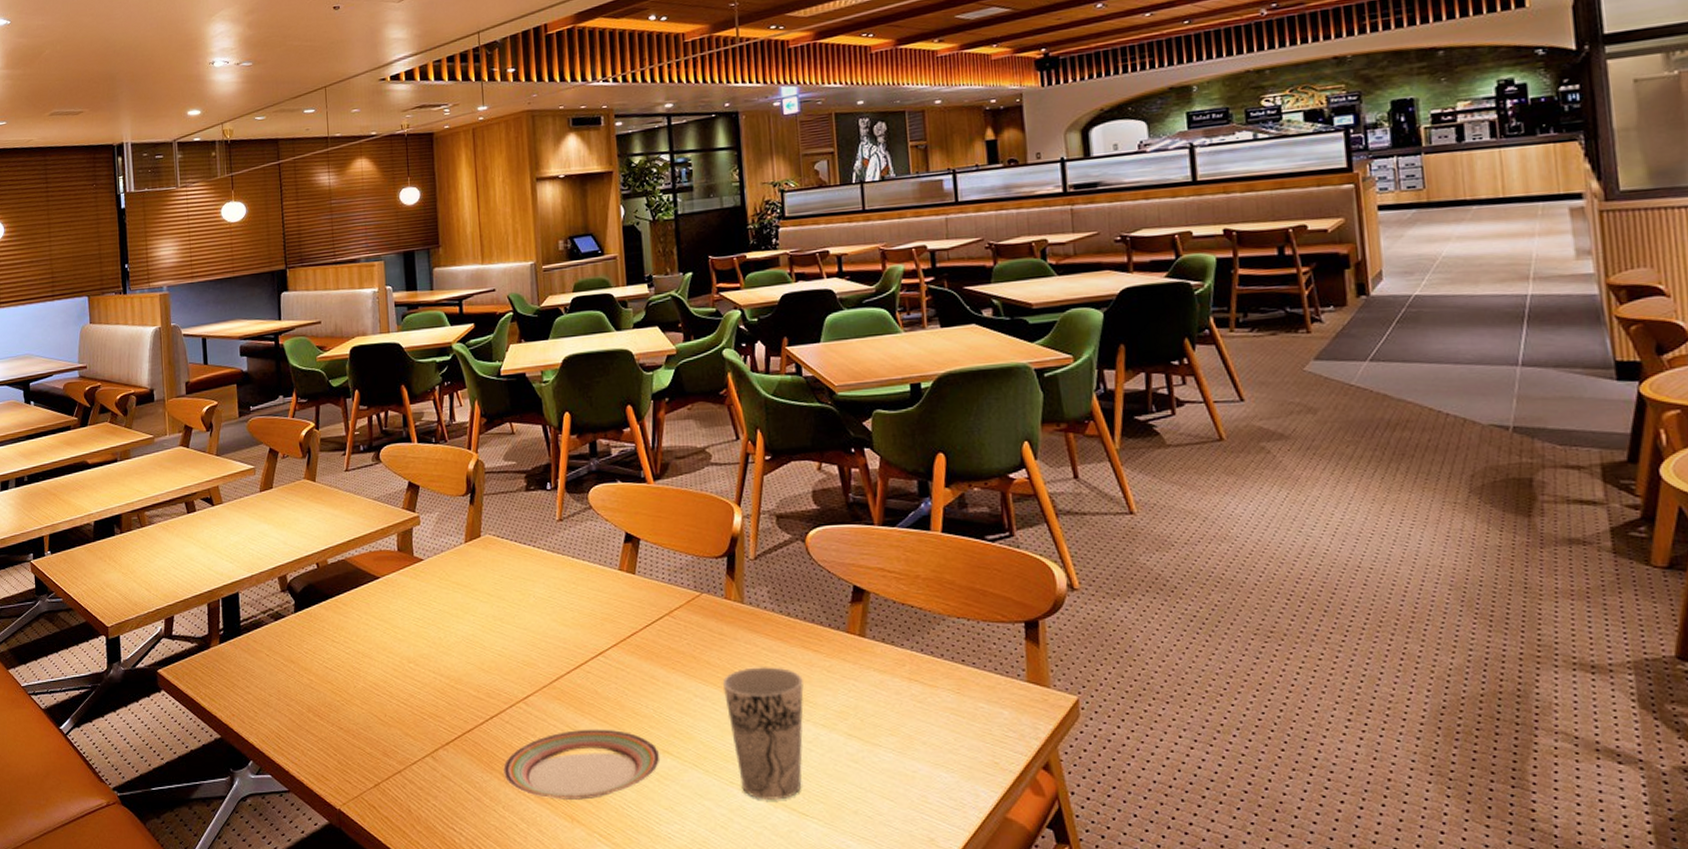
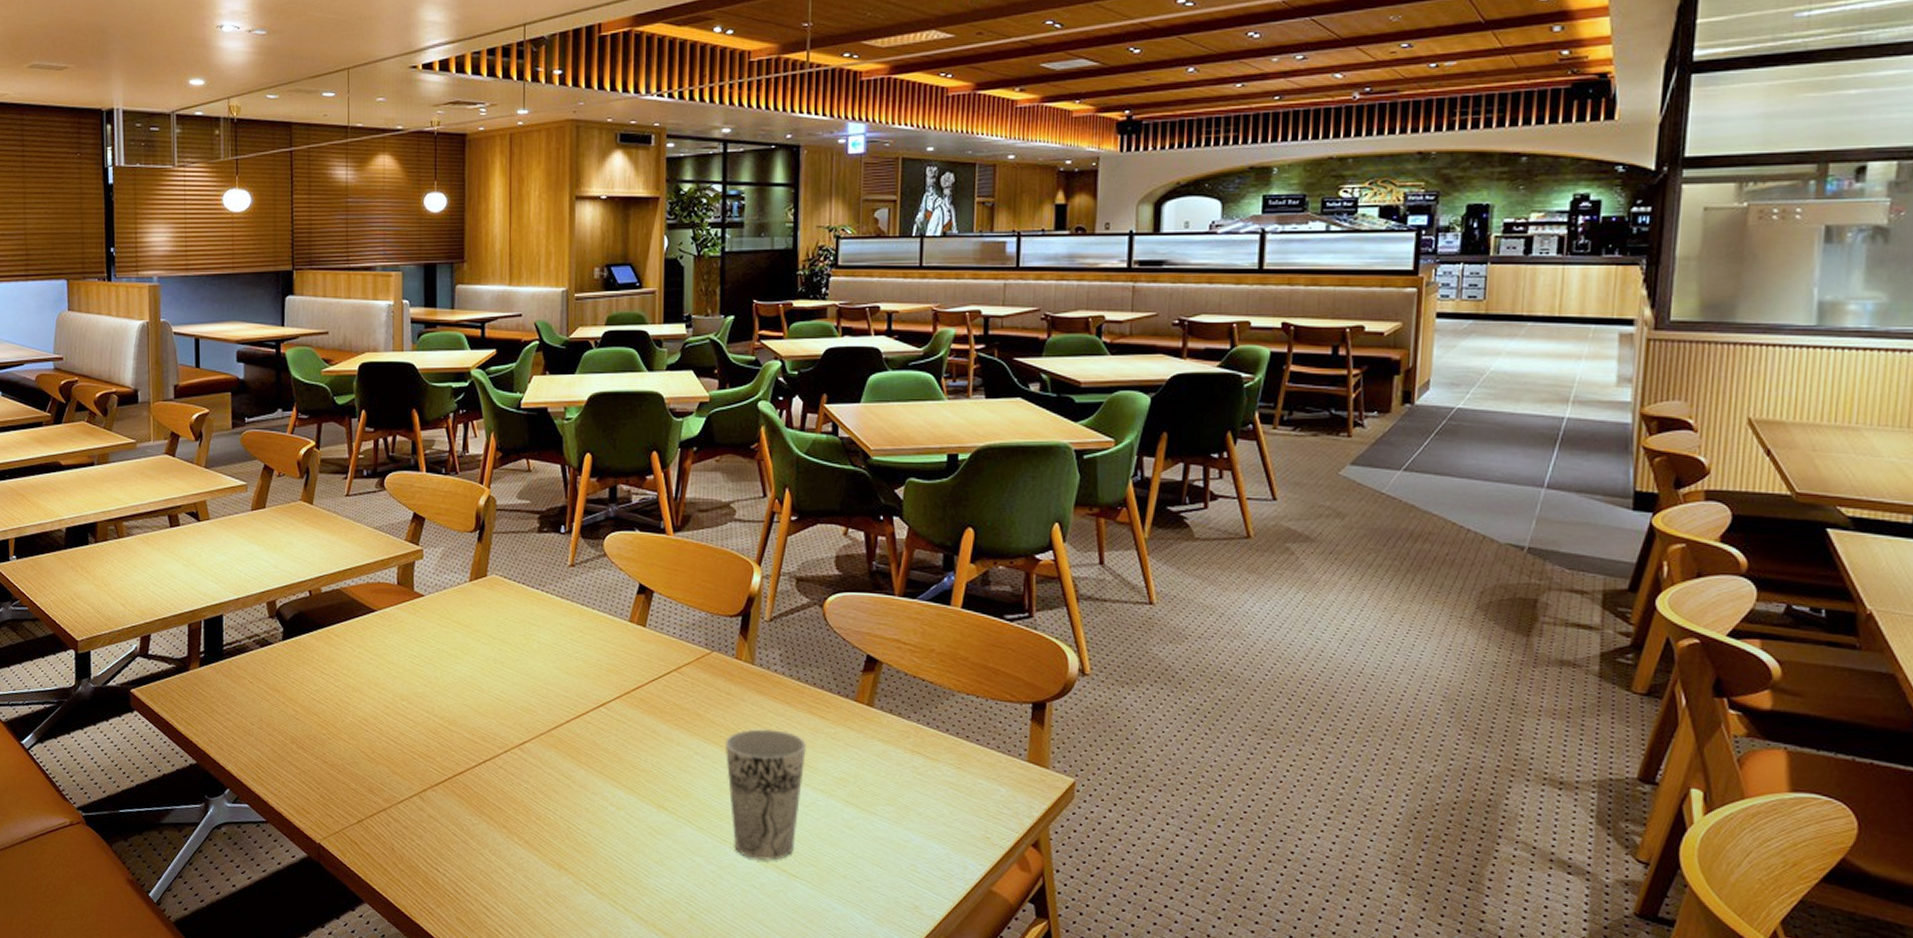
plate: present [503,729,660,801] -> none [493,779,655,849]

